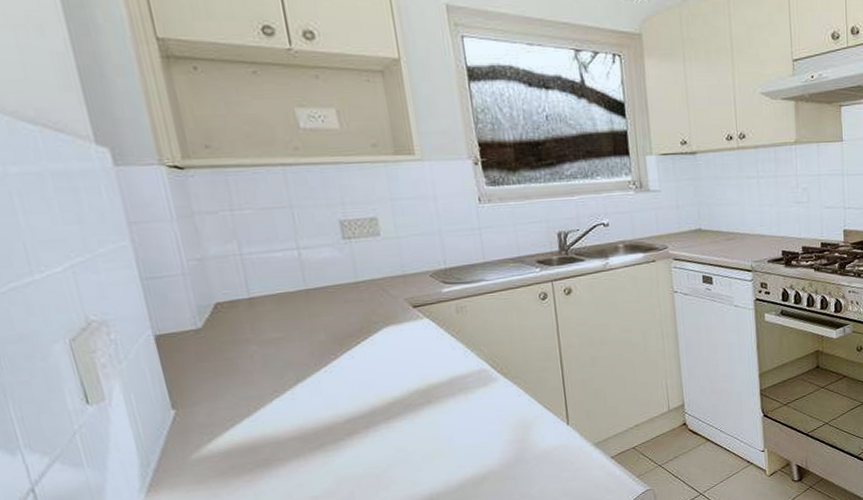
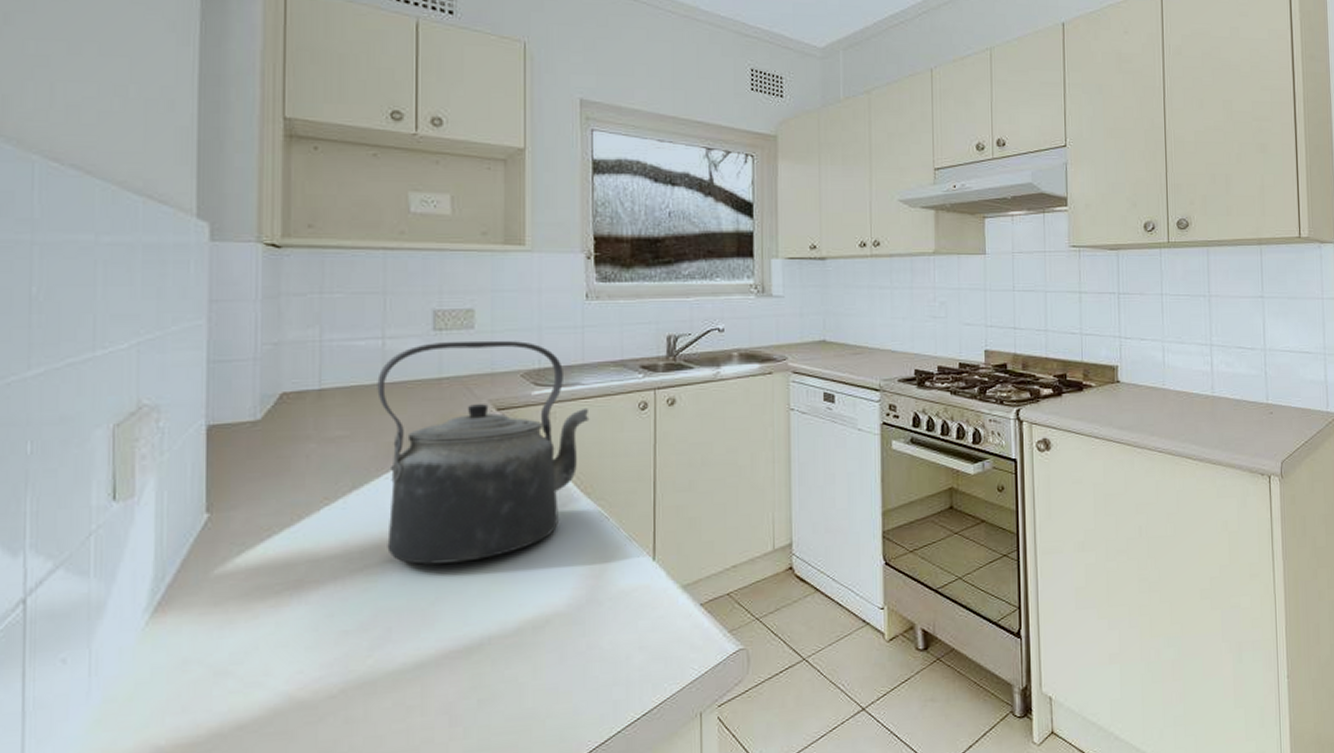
kettle: none [300,245,497,440] -> present [377,340,590,565]

